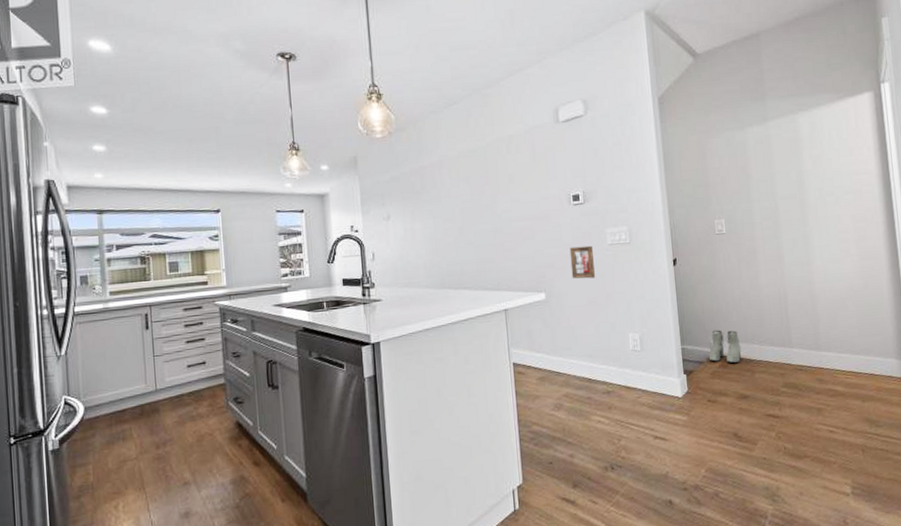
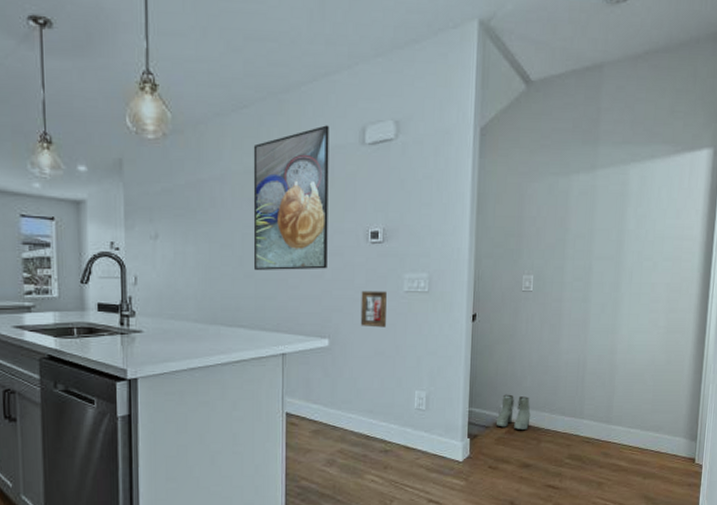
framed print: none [464,110,537,238] -> present [253,125,329,270]

